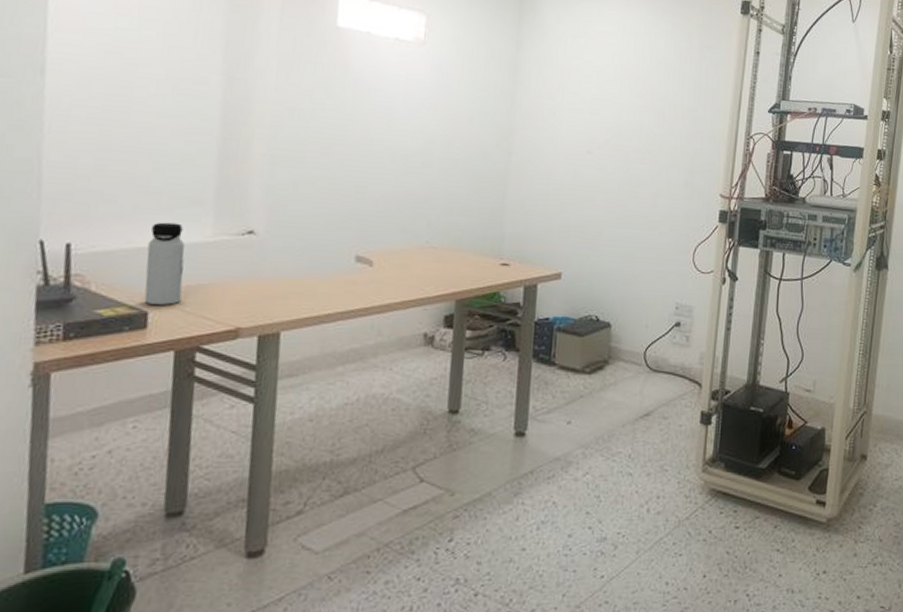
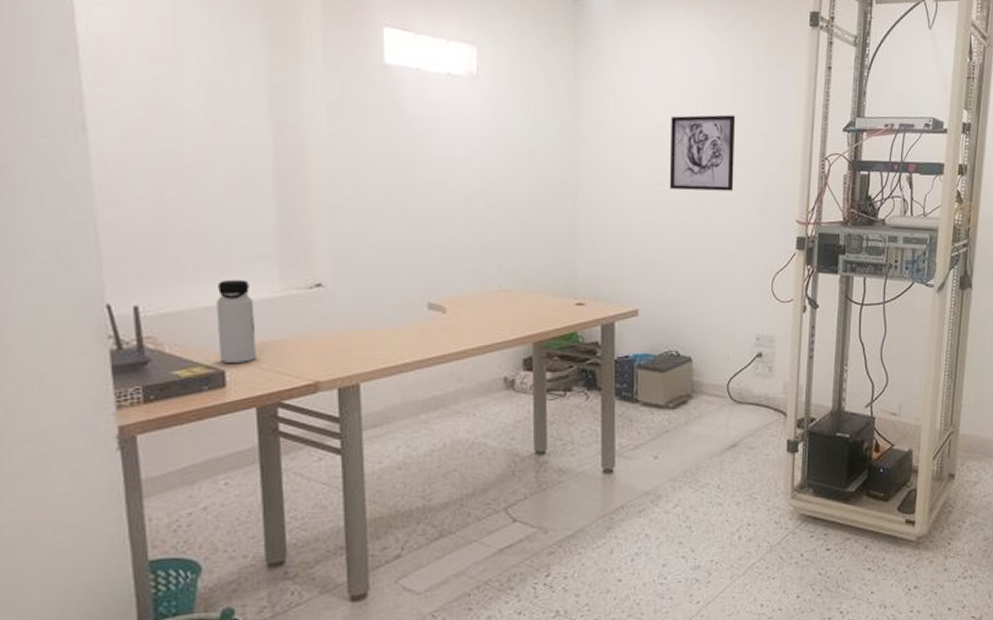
wall art: none [599,89,667,163] -> present [669,114,736,191]

